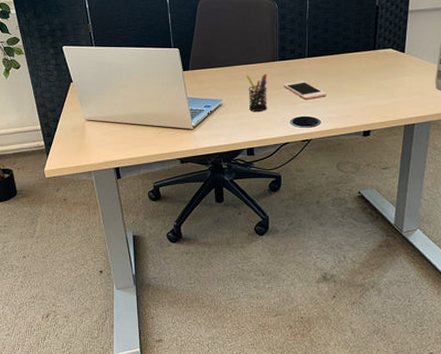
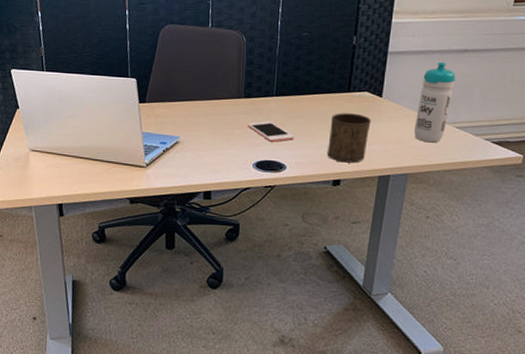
pen holder: present [246,73,267,112] -> none [207,111,230,152]
cup: none [356,69,395,115] -> present [327,113,371,163]

